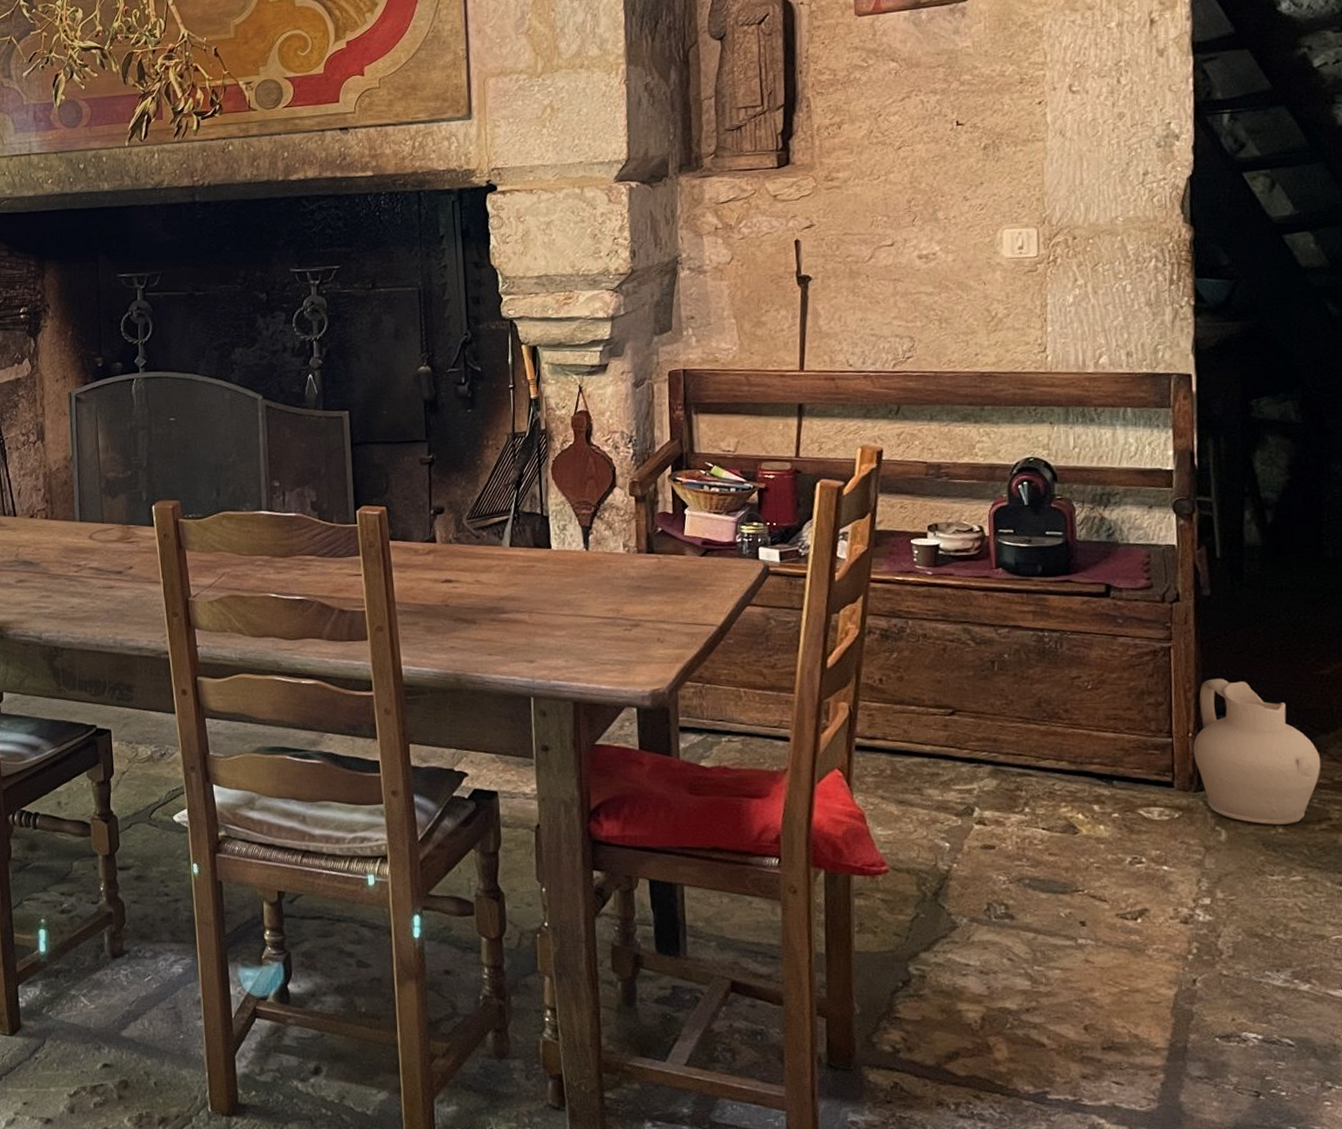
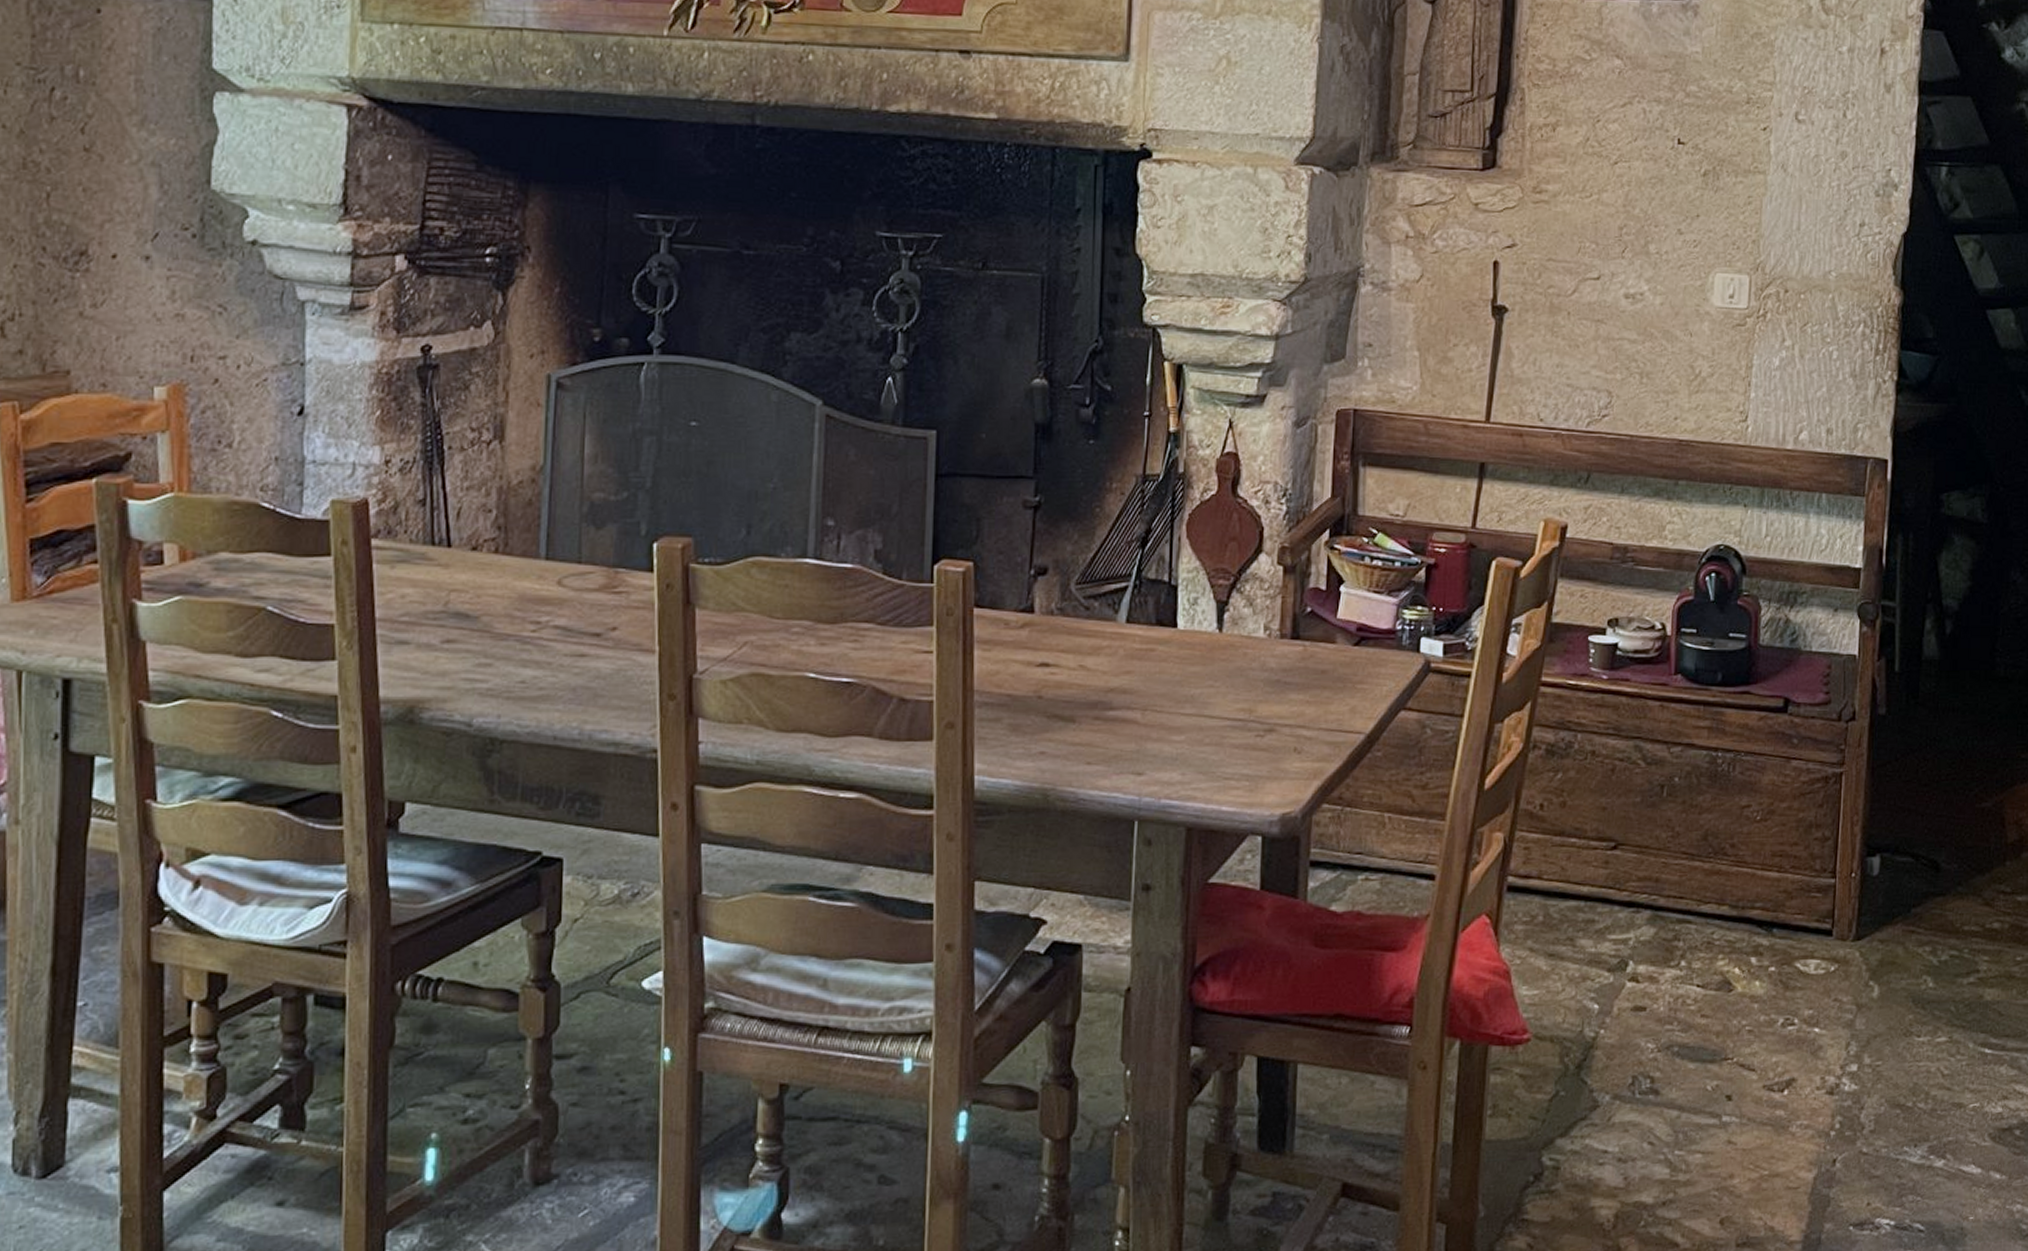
ceramic jug: present [1193,678,1321,825] -> none [1855,810,1975,979]

